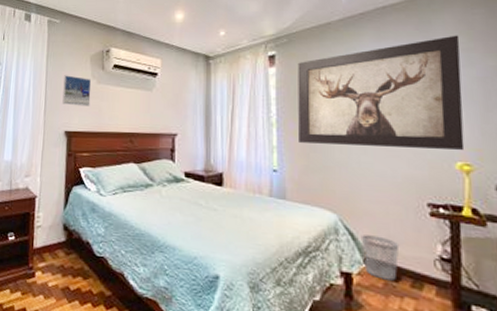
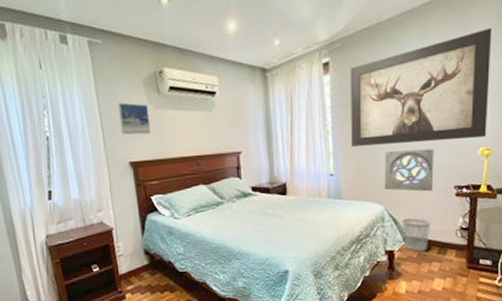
wall ornament: none [337,153,400,206] -> present [384,148,434,192]

